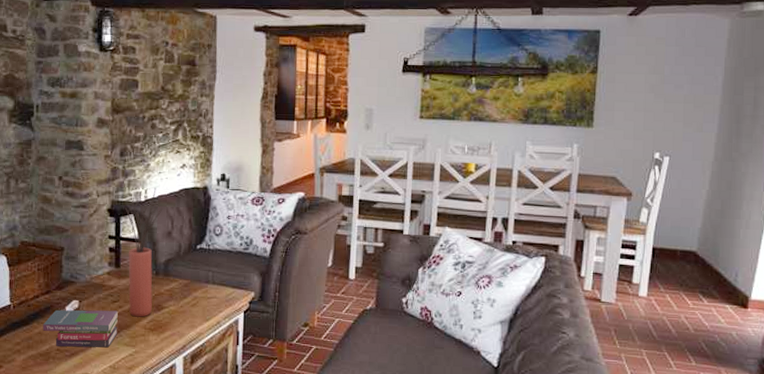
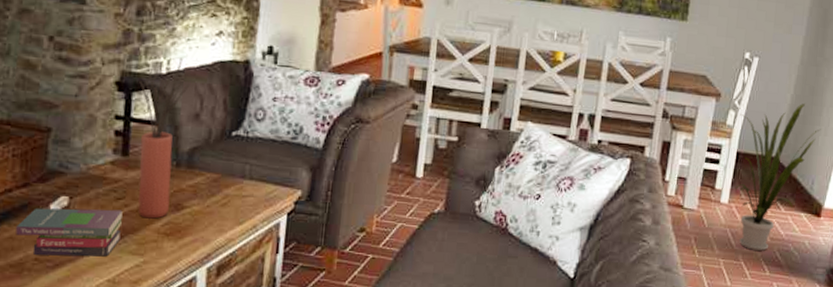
house plant: none [653,198,742,342] -> present [736,104,821,251]

